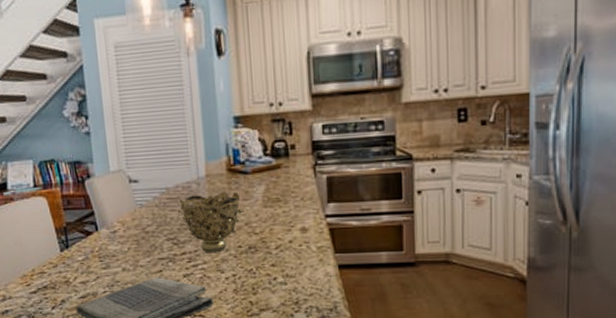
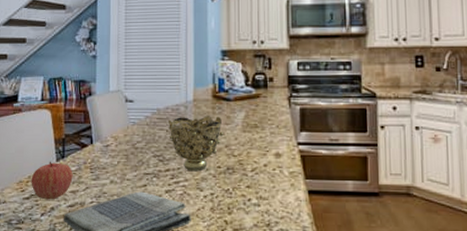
apple: none [35,252,81,293] -> present [31,161,73,200]

